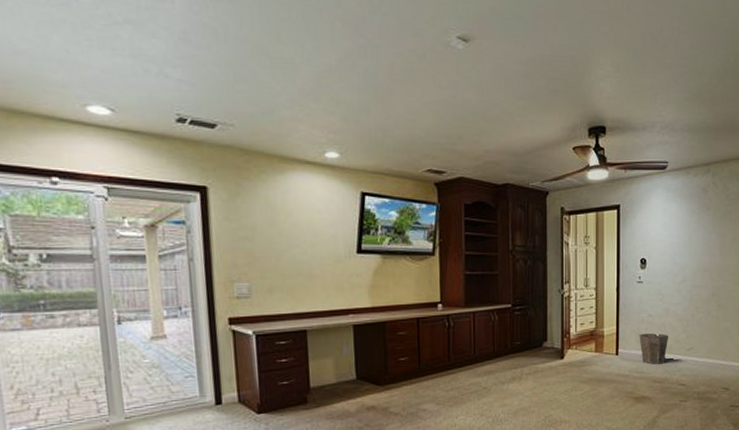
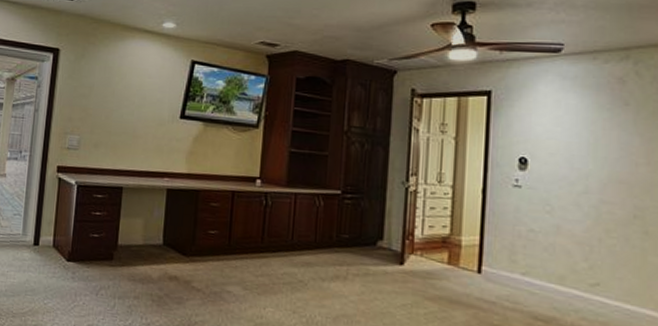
waste bin: present [639,333,668,365] -> none [513,251,559,297]

